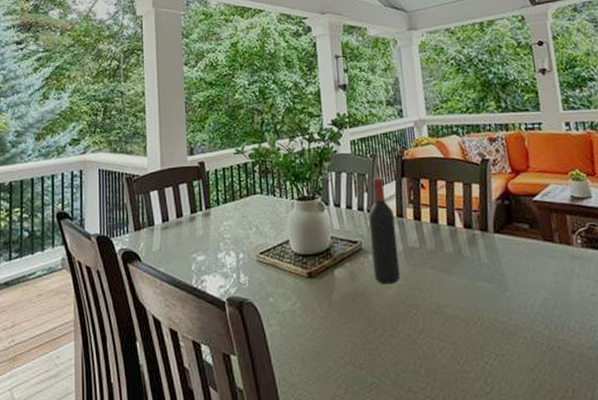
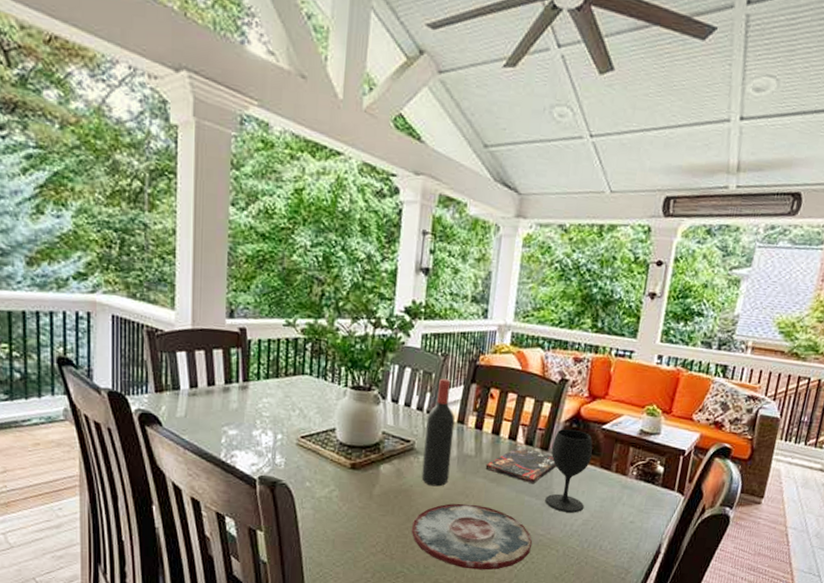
plate: none [374,297,498,372] -> present [411,503,533,570]
book: none [432,231,500,268] -> present [485,447,557,484]
wine glass: none [490,206,540,294] -> present [545,429,593,513]

